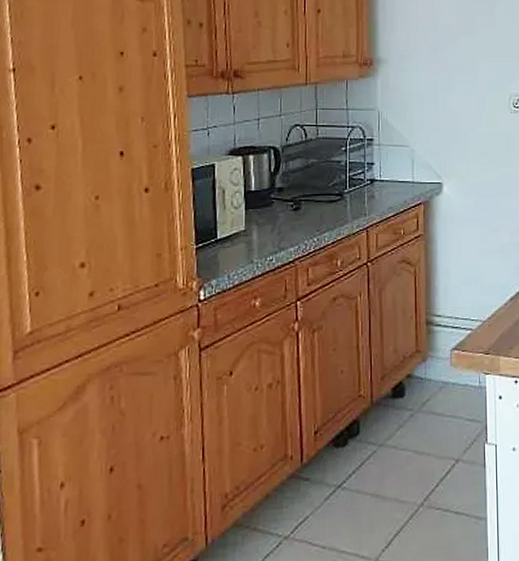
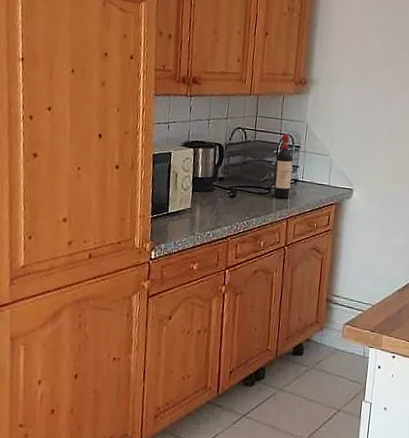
wine bottle: none [345,127,367,205] -> present [273,134,293,199]

